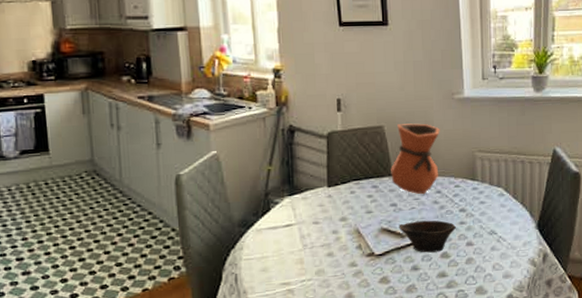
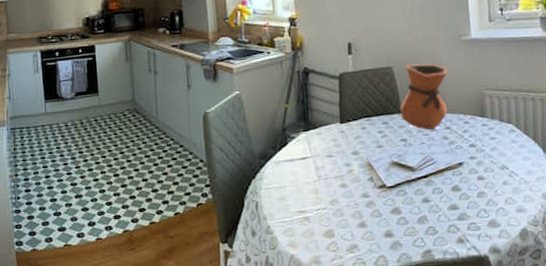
bowl: present [399,220,456,253] -> none [409,154,466,186]

